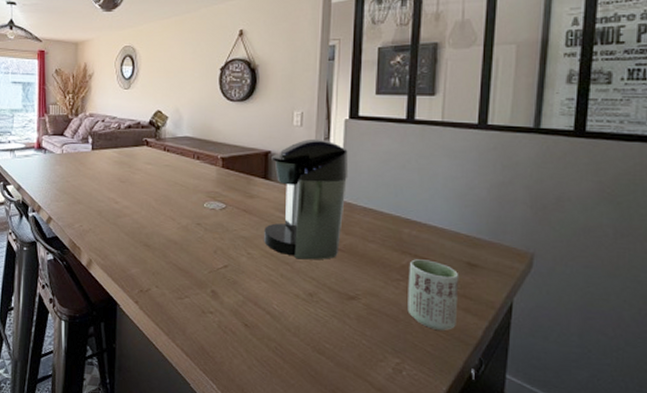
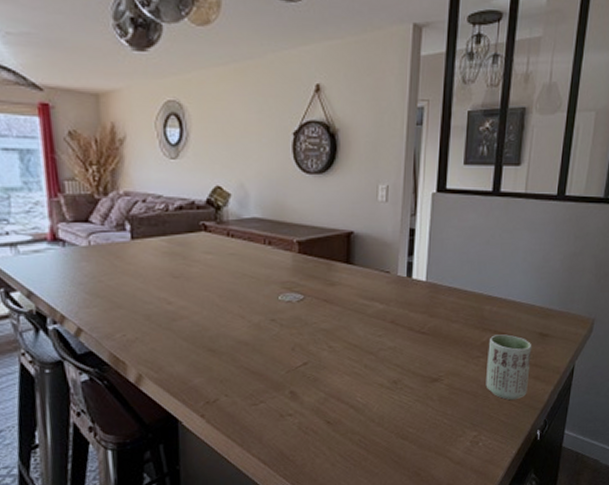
coffee maker: present [264,138,349,260] -> none [347,215,435,347]

